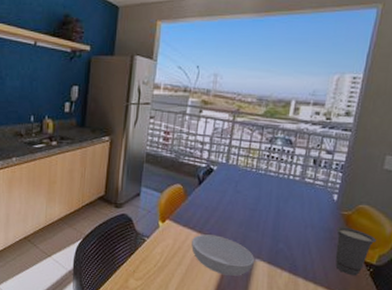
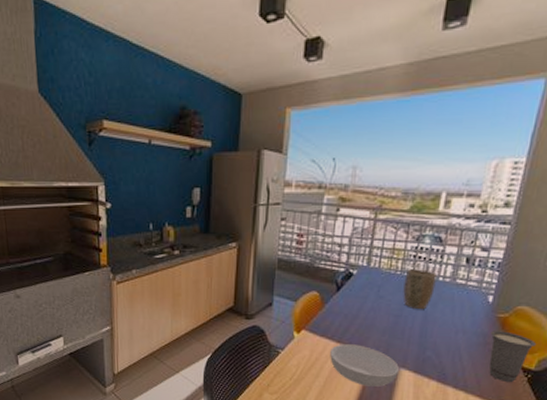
plant pot: none [258,167,288,205] -> present [403,269,437,310]

